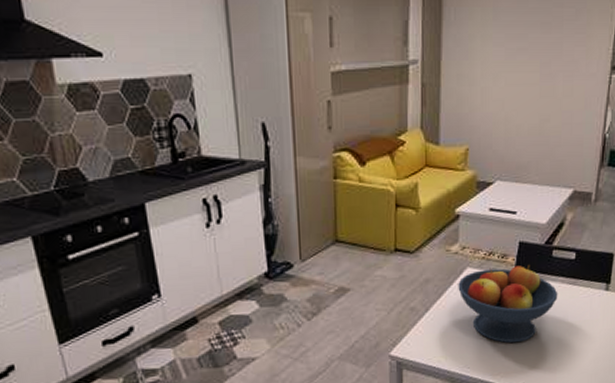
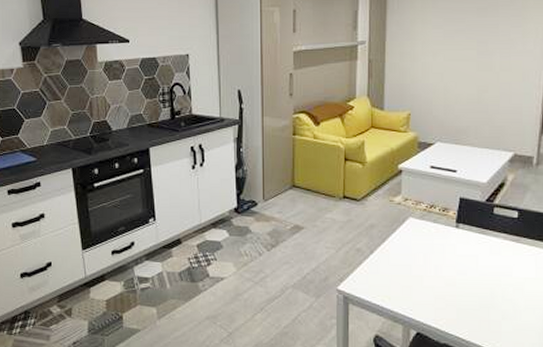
fruit bowl: present [458,265,558,343] -> none [401,219,501,292]

